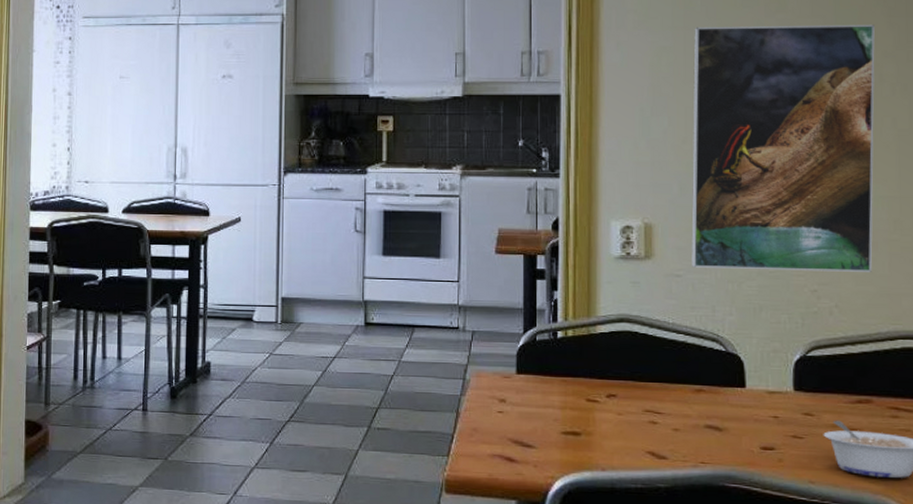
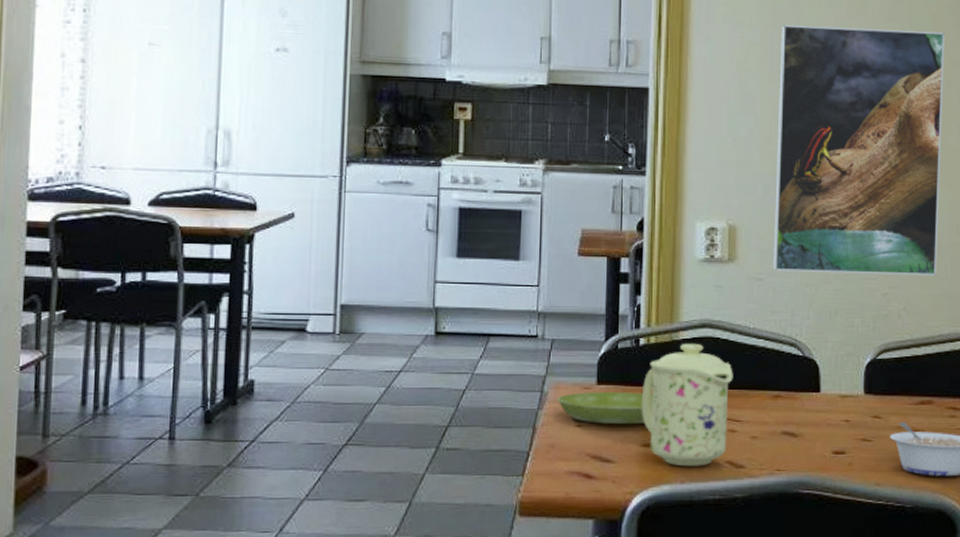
saucer: none [478,381,572,413] -> present [556,392,653,425]
mug: none [560,336,653,455] -> present [641,343,733,467]

